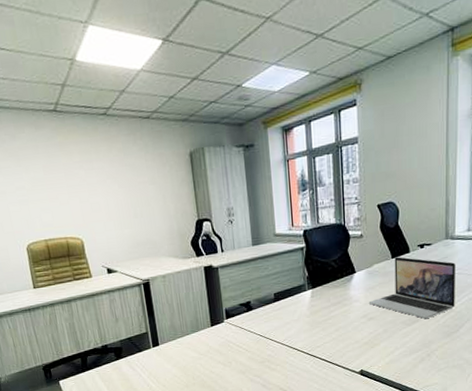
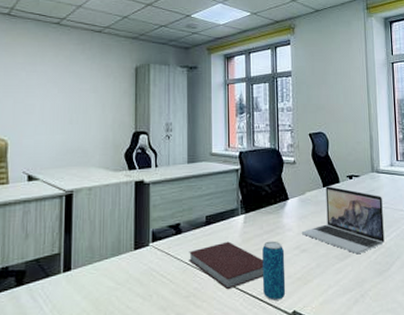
notebook: none [261,314,333,355] -> present [189,241,264,290]
beverage can: none [330,311,354,362] -> present [262,241,286,301]

